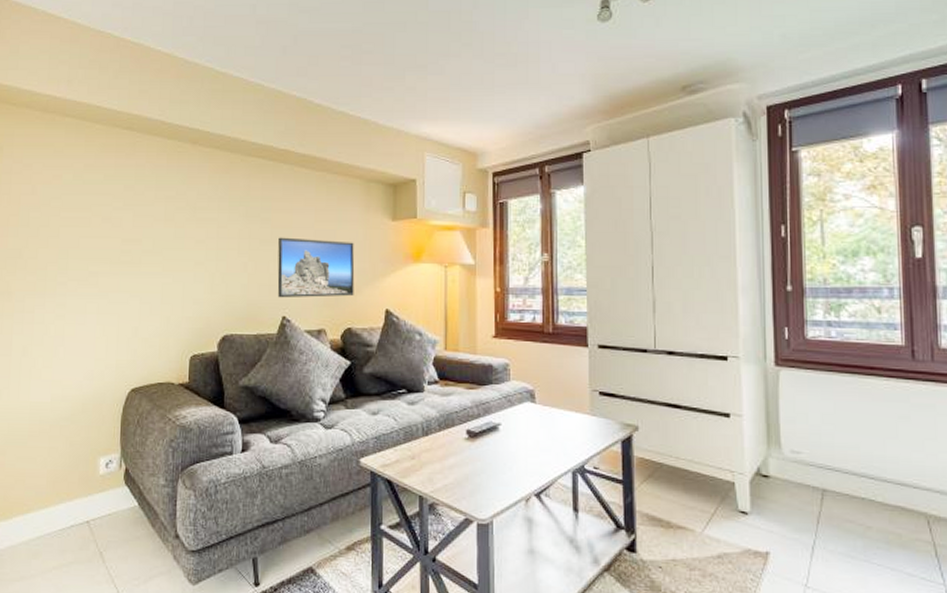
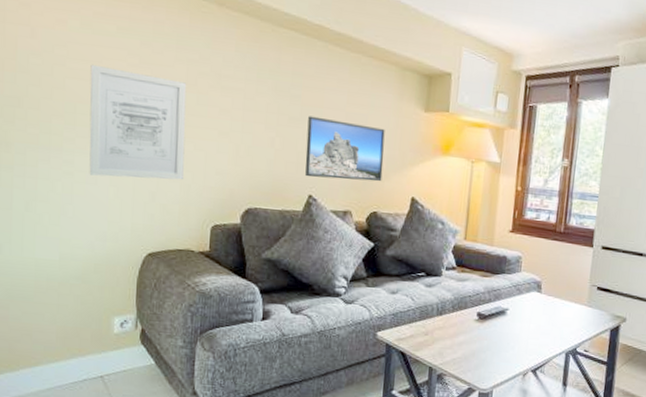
wall art: none [78,211,165,316] -> present [89,64,187,180]

